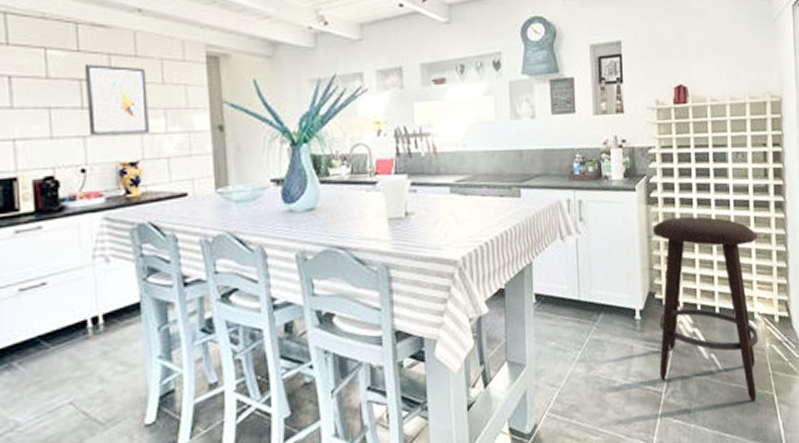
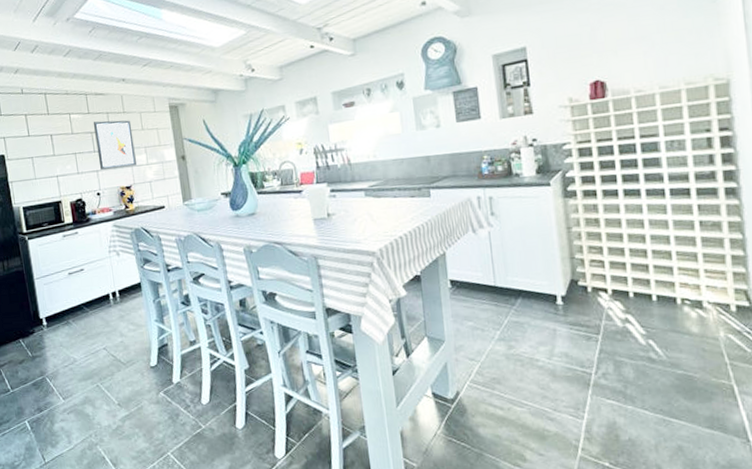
stool: present [652,216,759,402] -> none [572,207,710,391]

